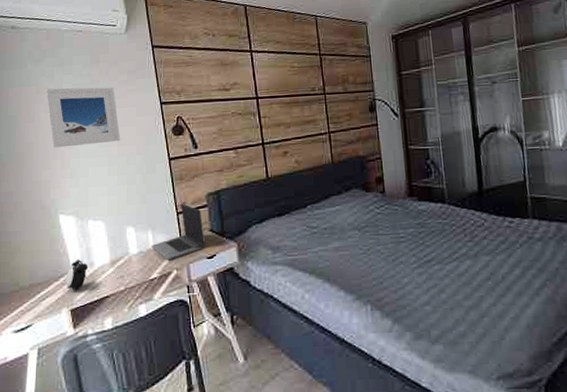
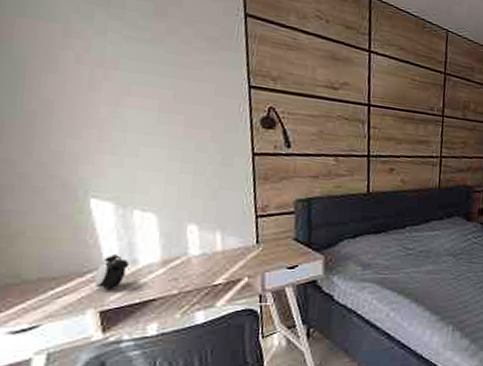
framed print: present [46,87,121,148] -> none [78,32,190,122]
laptop computer: present [151,203,206,260] -> none [218,206,288,266]

